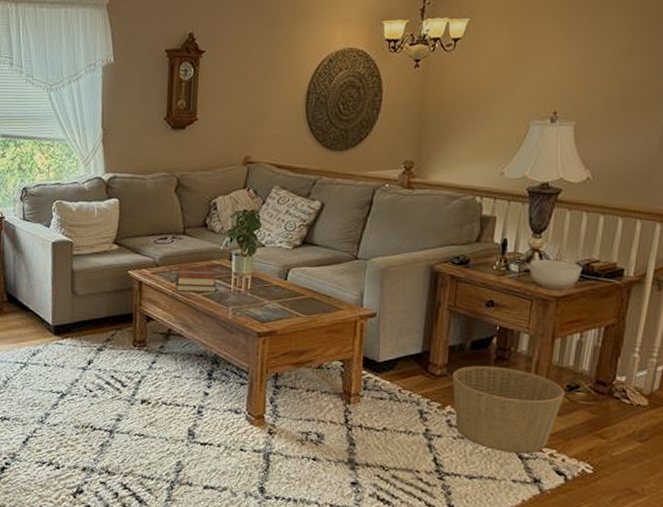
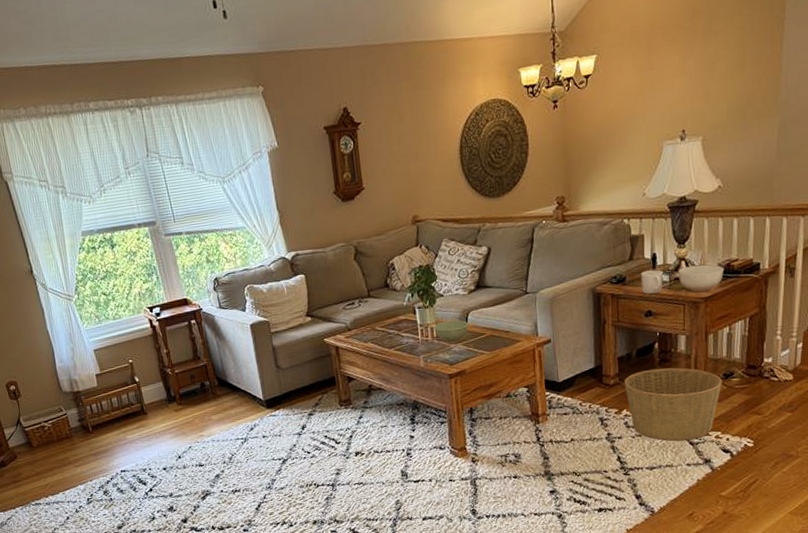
books: present [175,266,217,293] -> none [367,323,407,350]
bowl: none [249,274,289,300] -> present [434,320,469,345]
mug: none [485,256,513,284] -> present [640,270,664,295]

